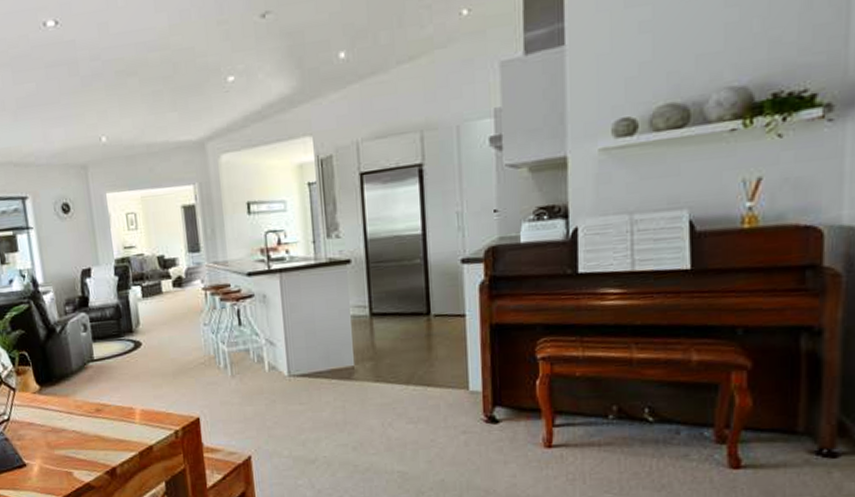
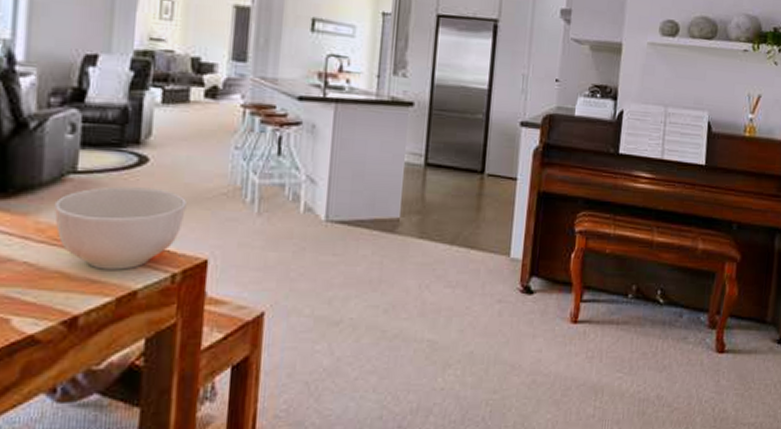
bowl: none [83,365,176,432] -> present [53,186,187,270]

